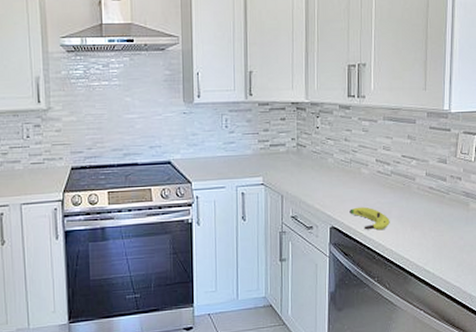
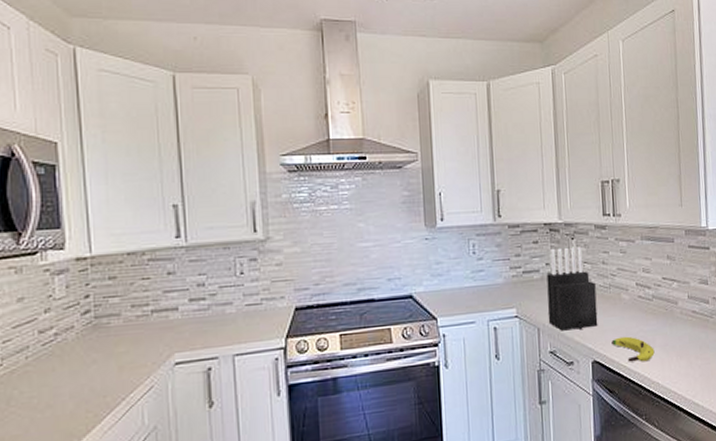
knife block: none [291,124,338,199] -> present [546,246,598,331]

